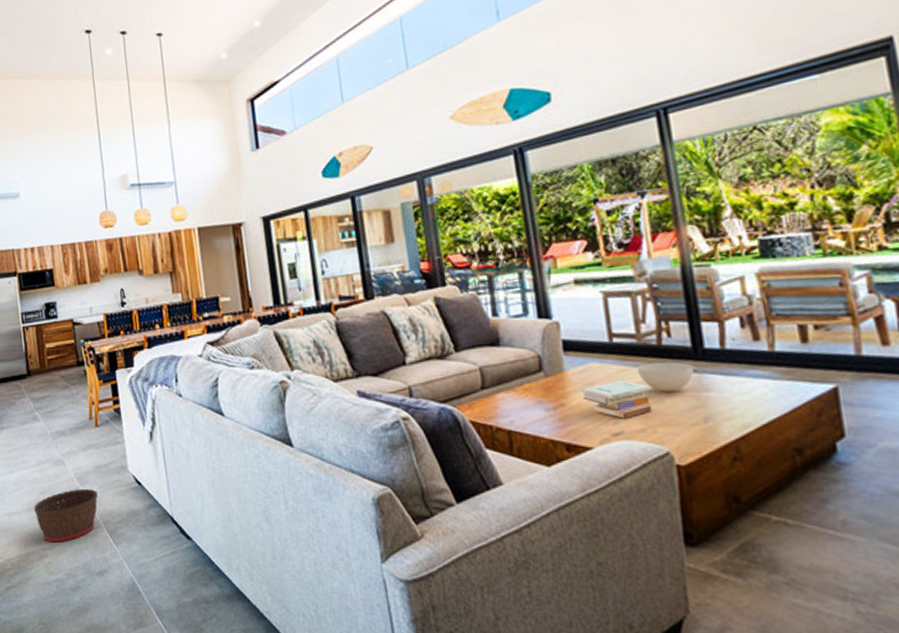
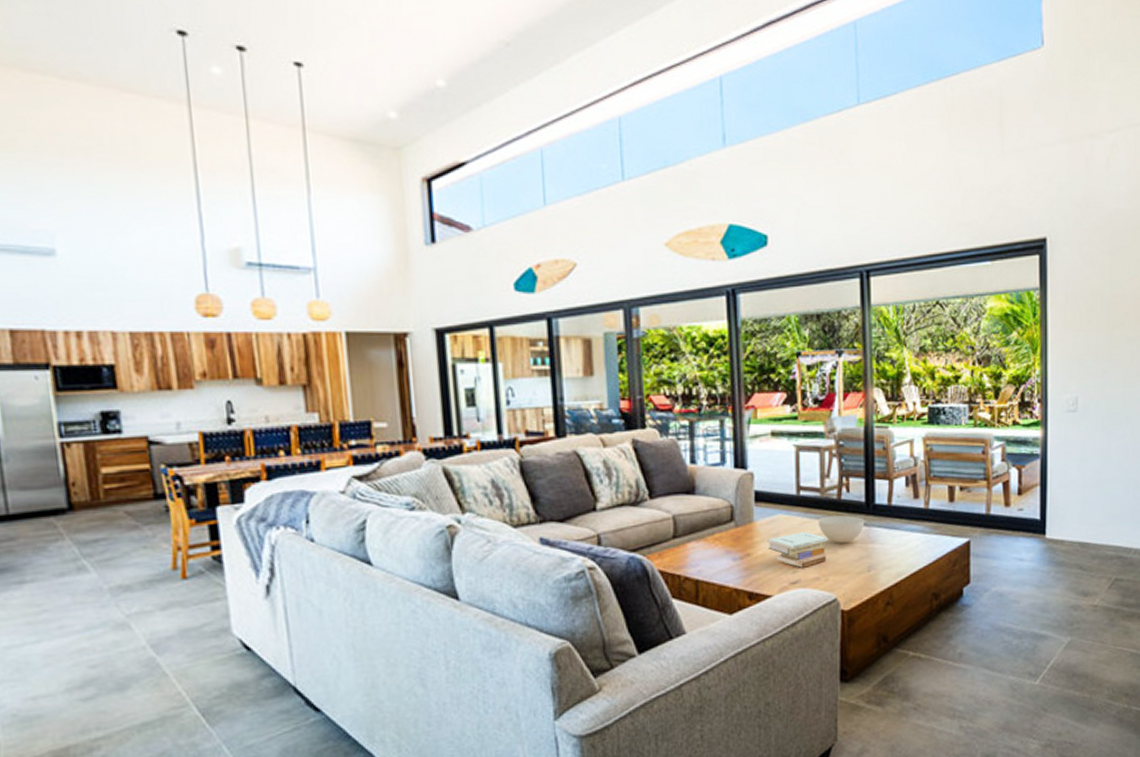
basket: present [33,488,98,543] -> none [77,658,184,731]

